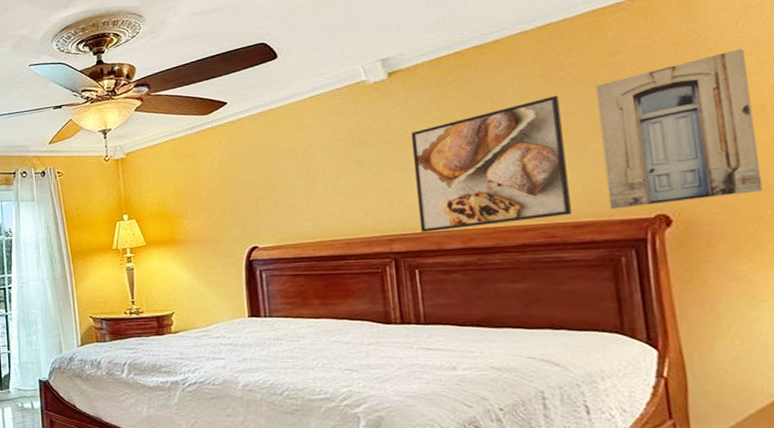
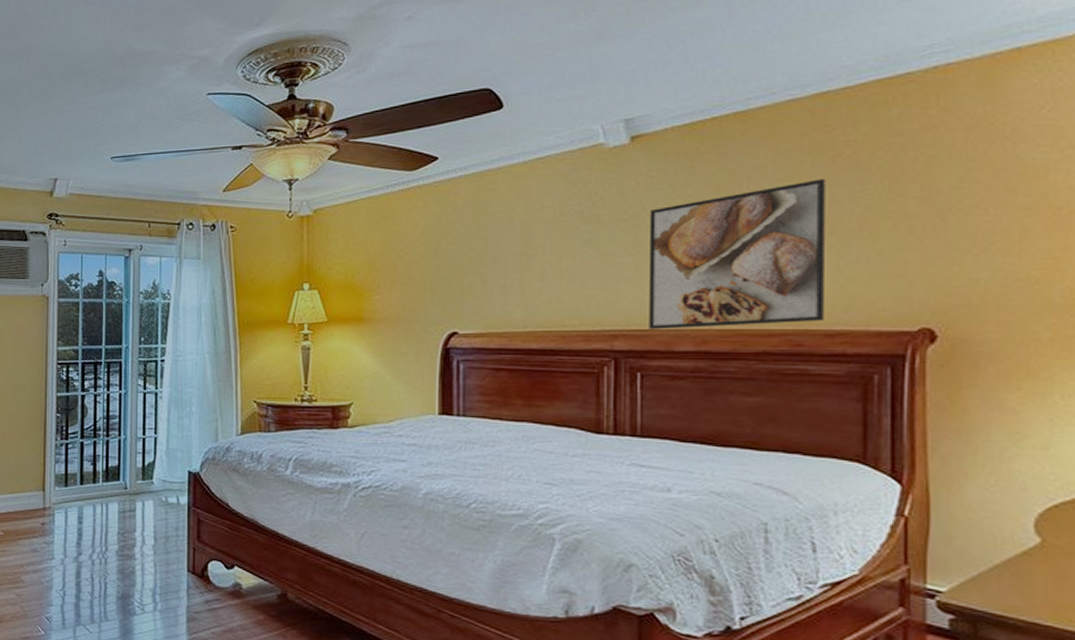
wall art: present [596,49,764,209] -> none [868,139,1047,318]

